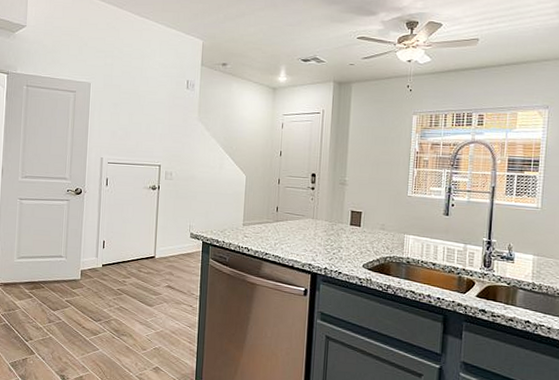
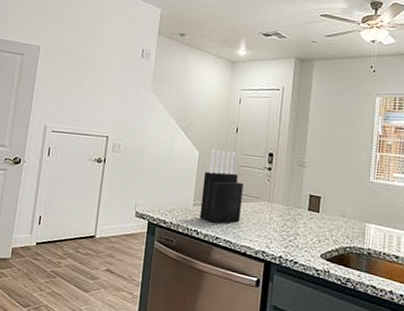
knife block: none [249,173,289,241] -> present [199,150,243,223]

